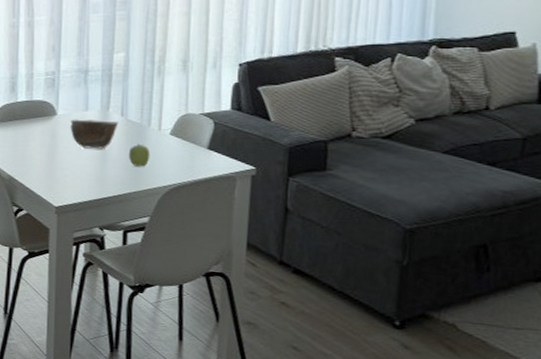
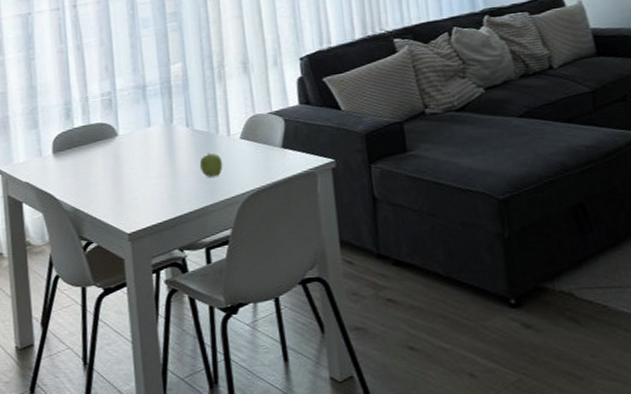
bowl: present [70,119,119,149] -> none [133,134,185,167]

